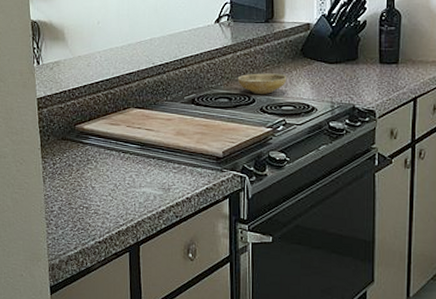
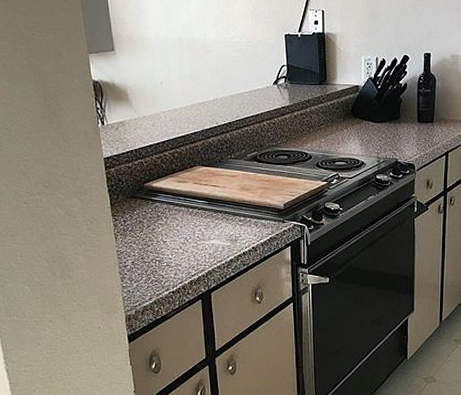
ceramic bowl: present [237,73,287,94] -> none [295,132,339,151]

